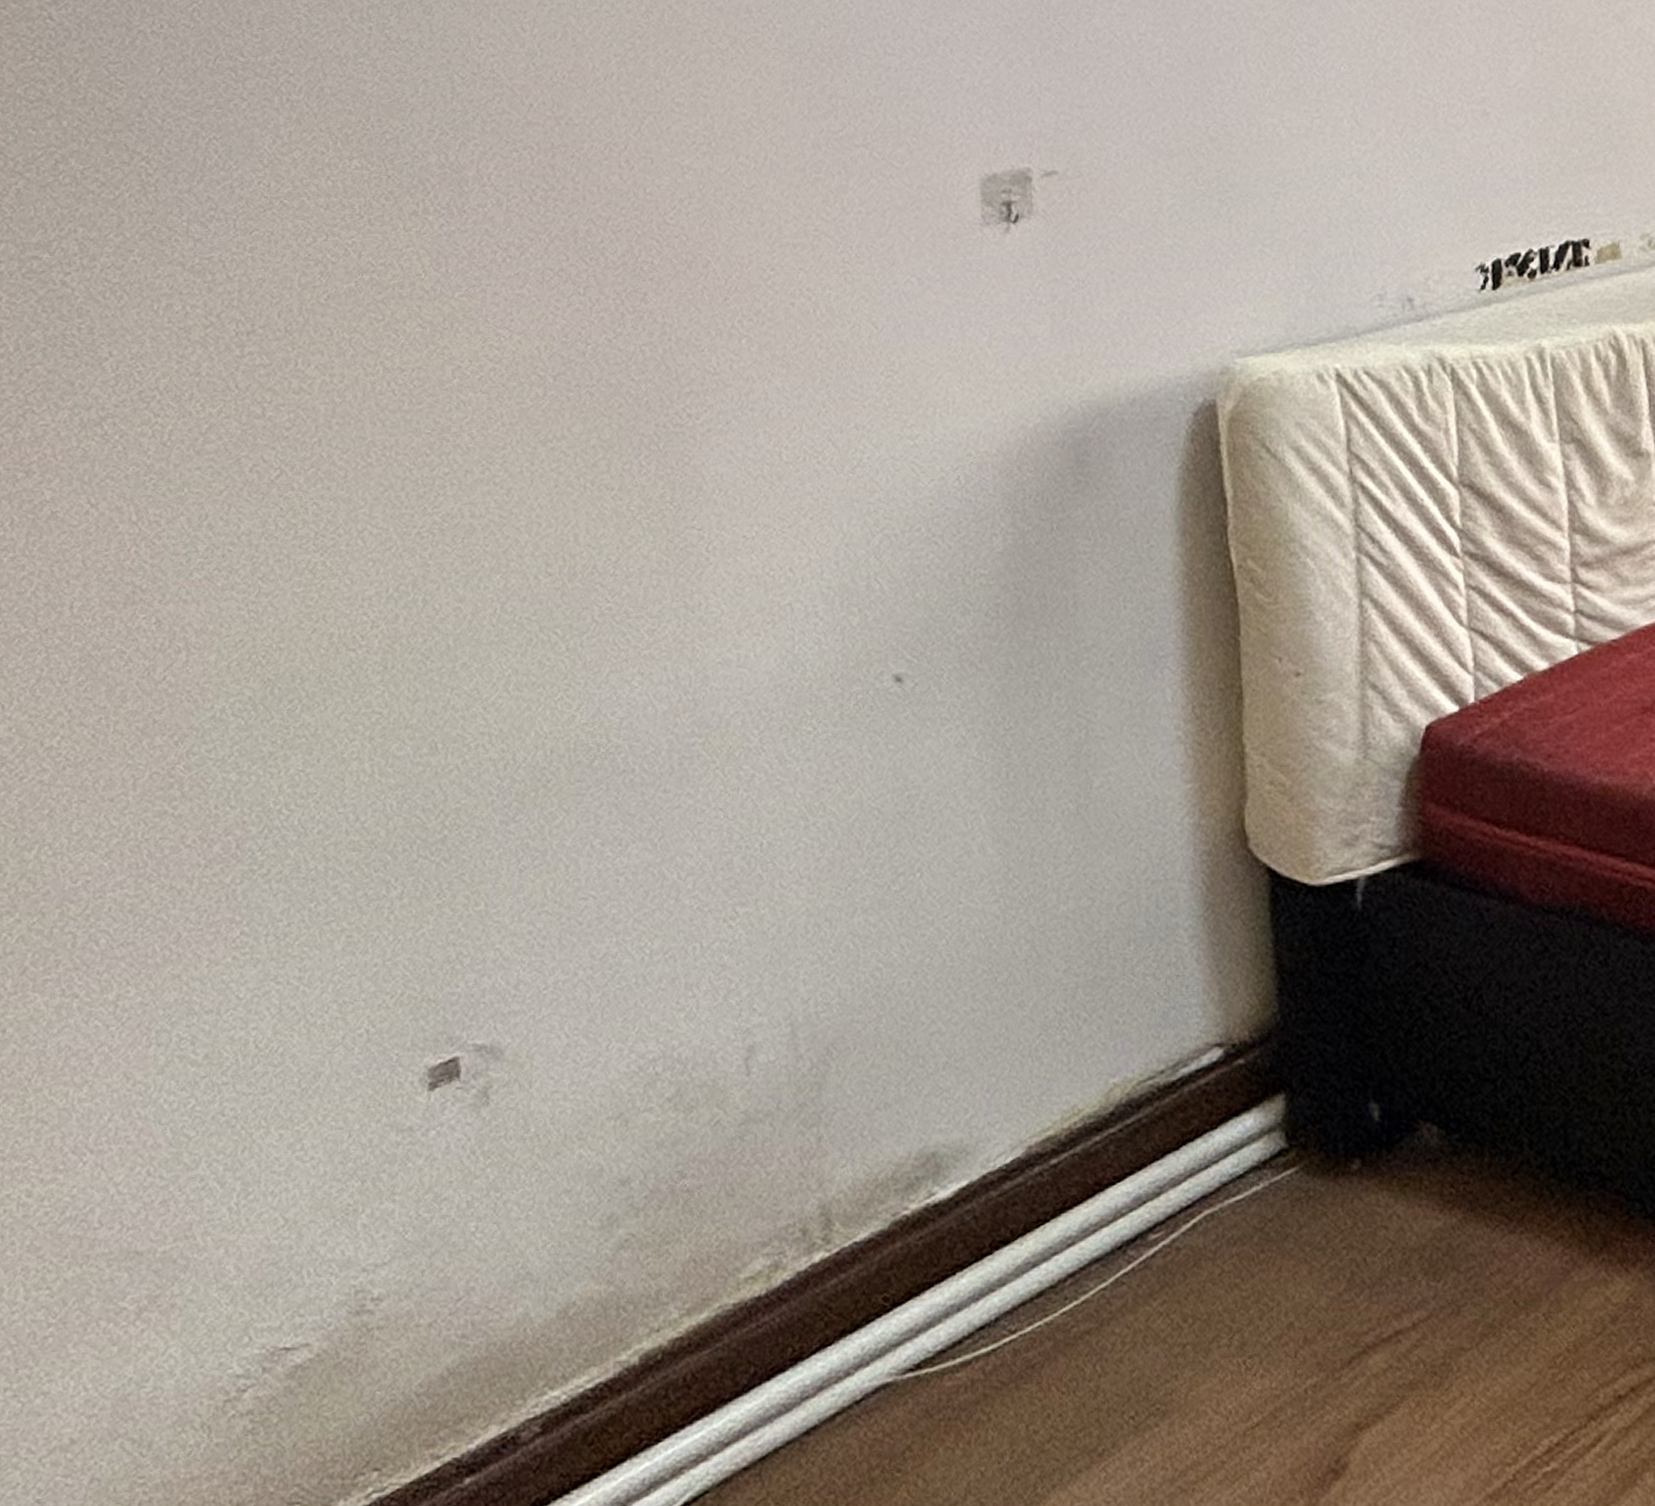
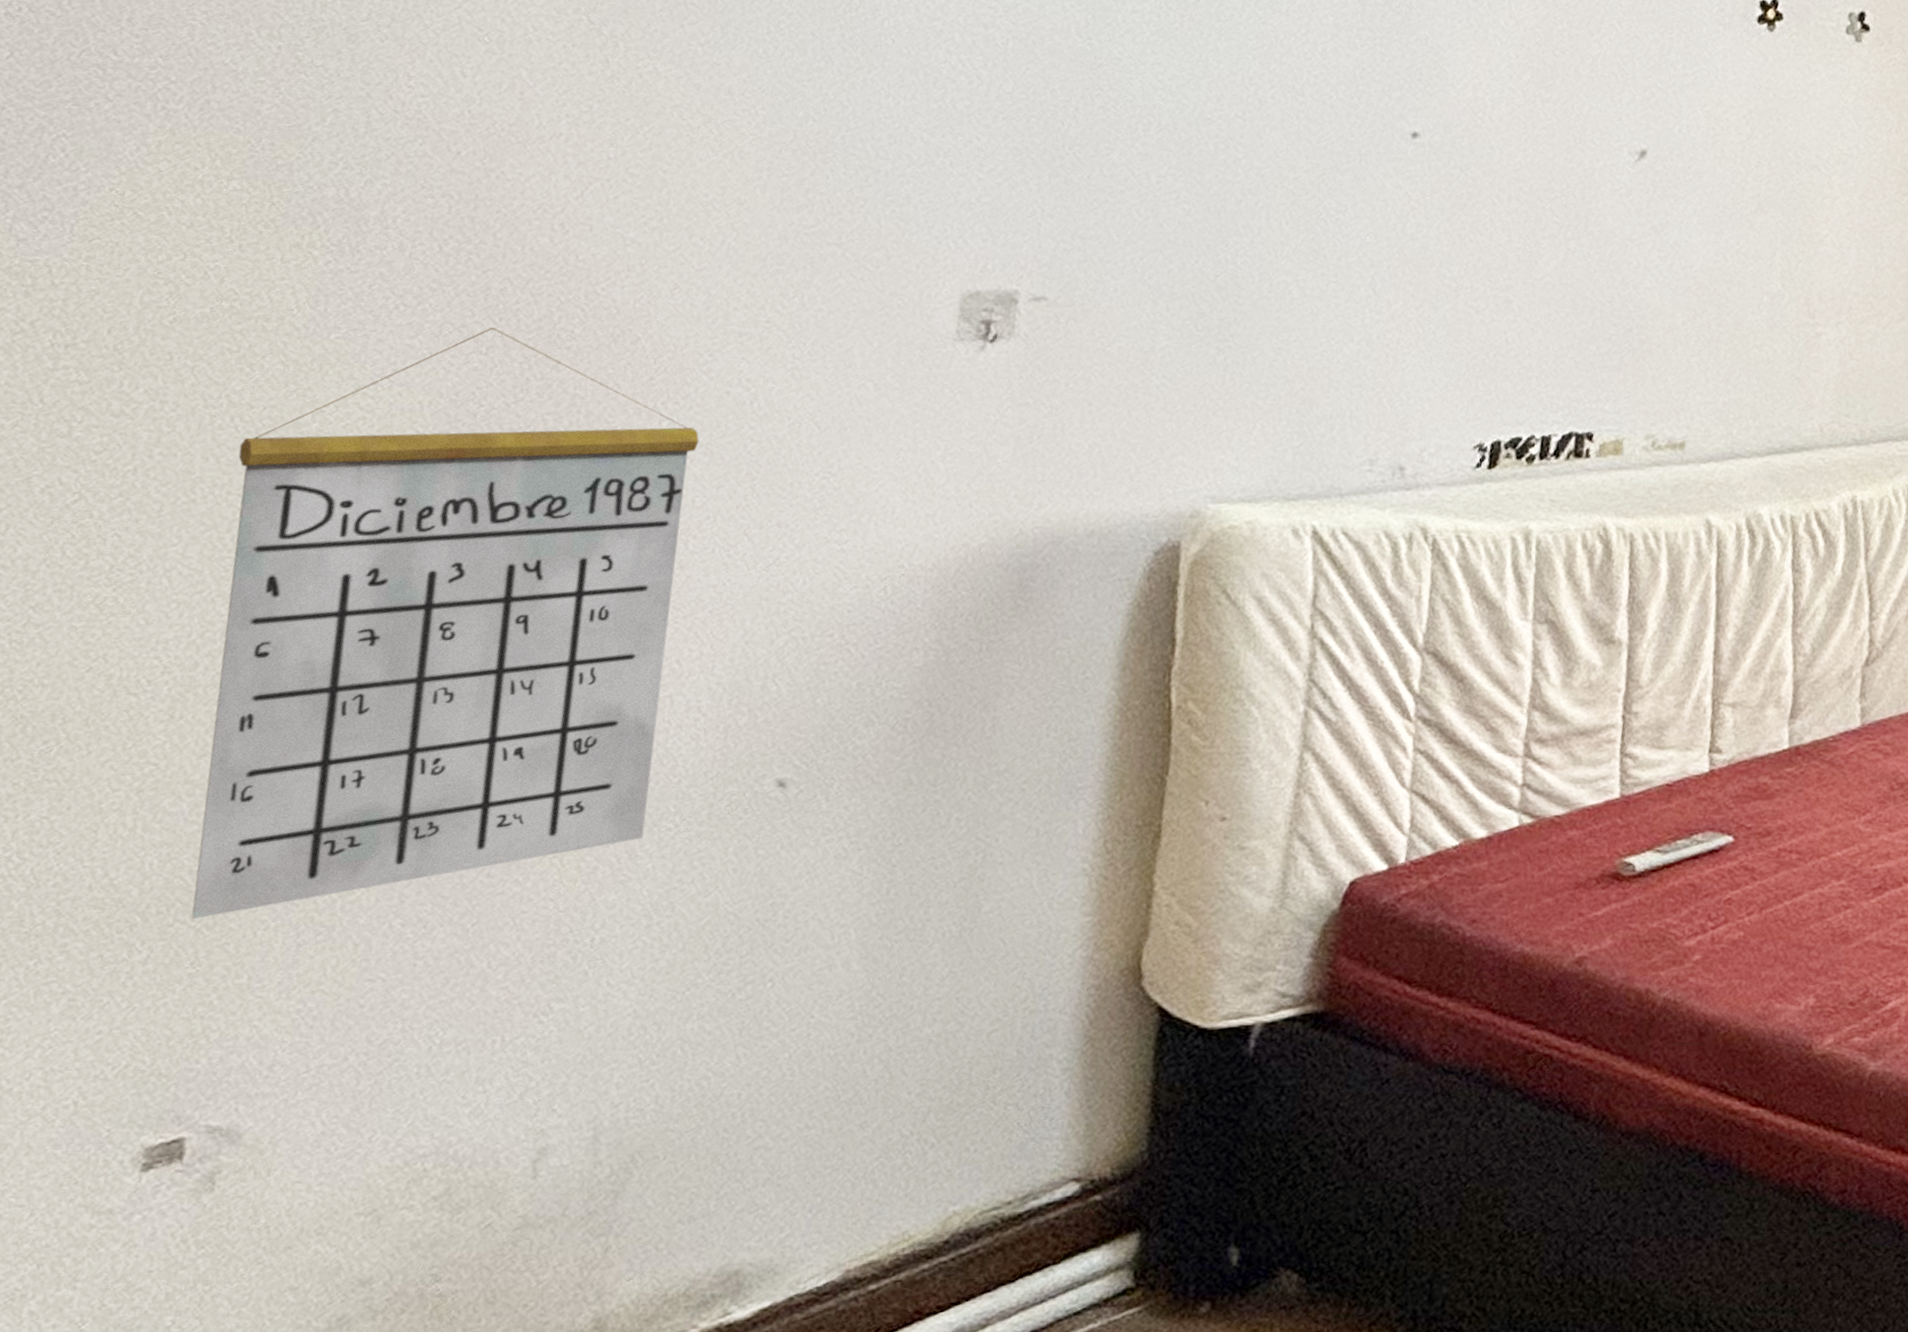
calendar: none [398,267,788,853] -> present [191,327,700,919]

